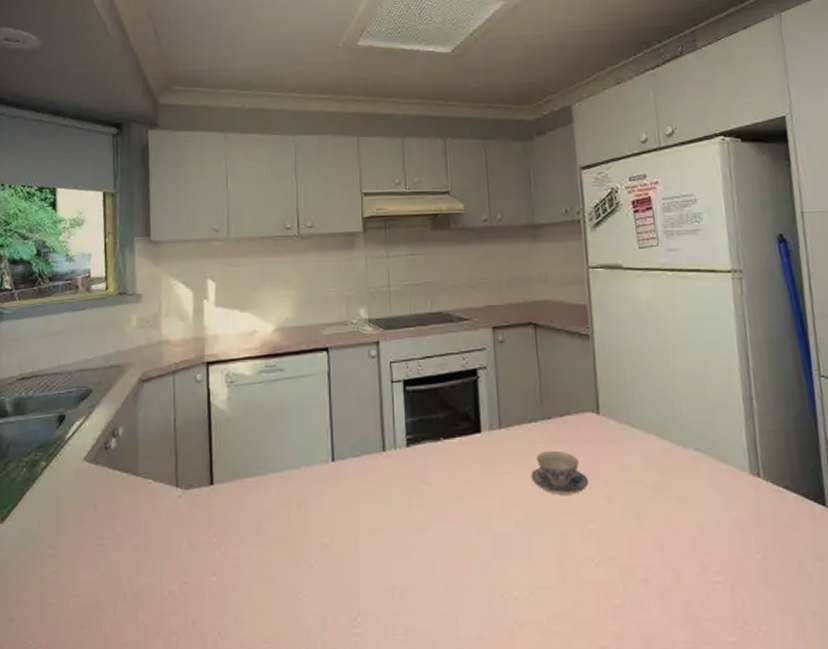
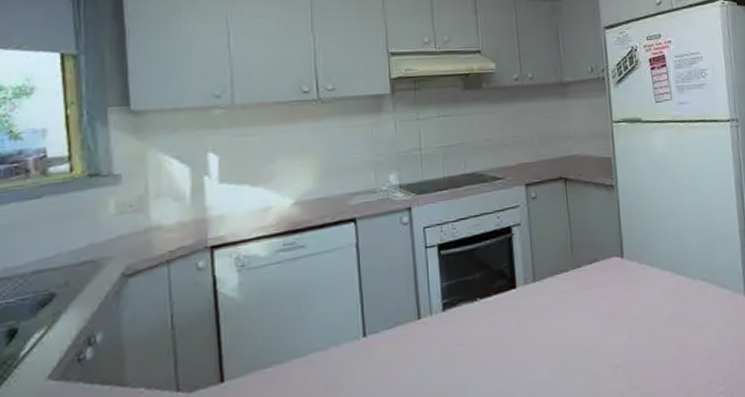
teacup: present [531,451,588,495] -> none [563,296,615,338]

